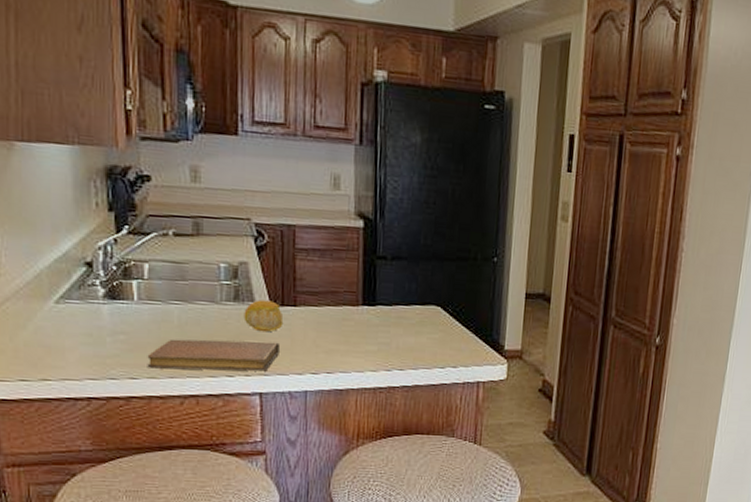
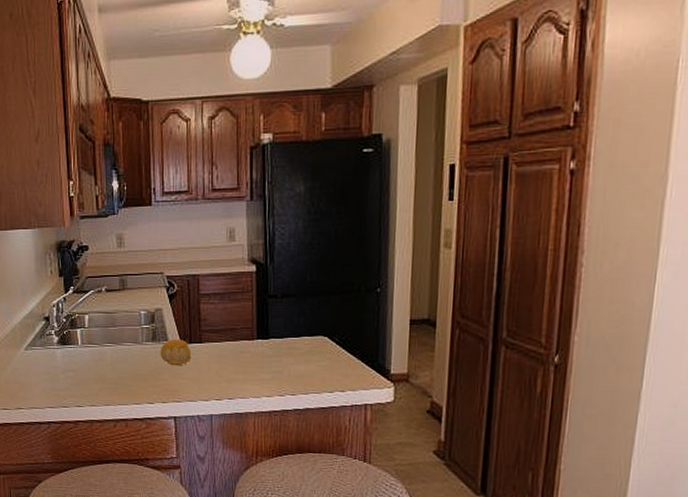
notebook: present [147,339,280,372] -> none [89,373,189,399]

